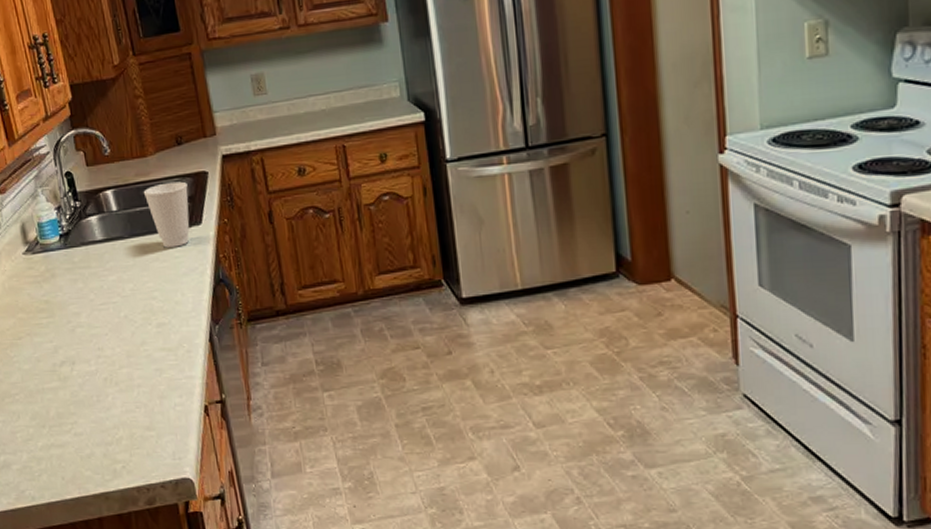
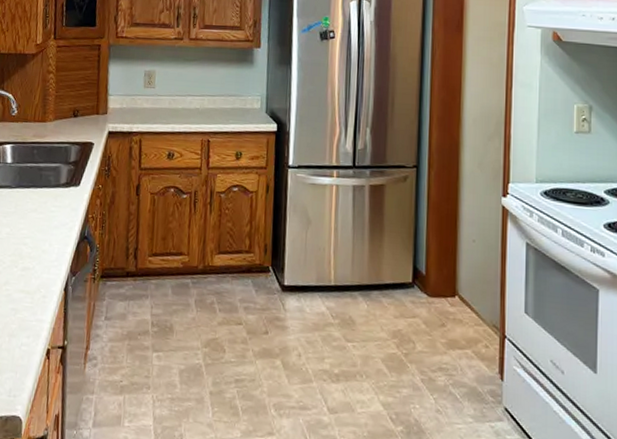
cup: present [143,181,190,248] -> none [36,146,75,203]

